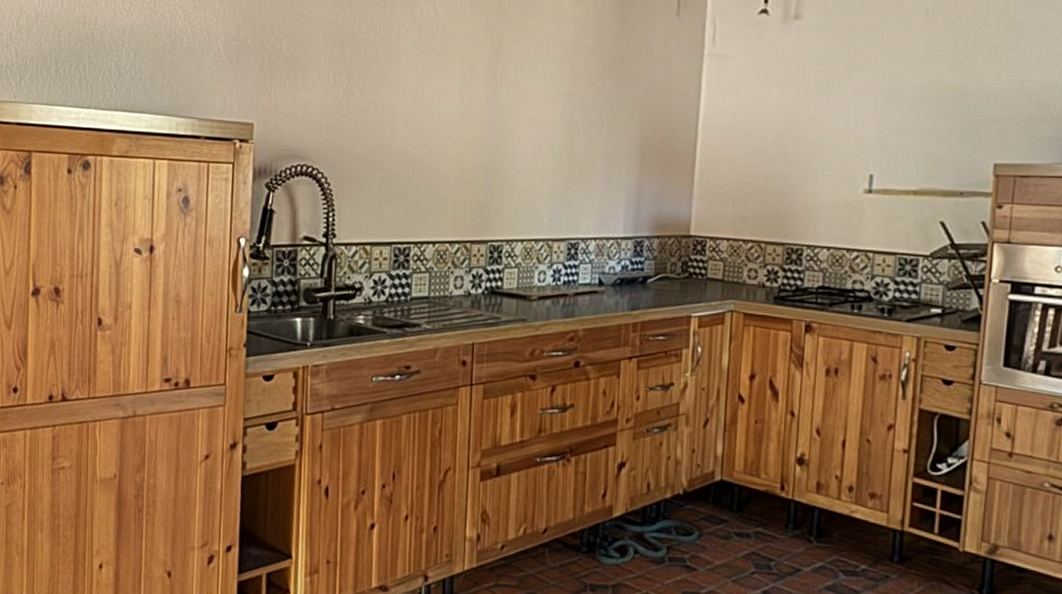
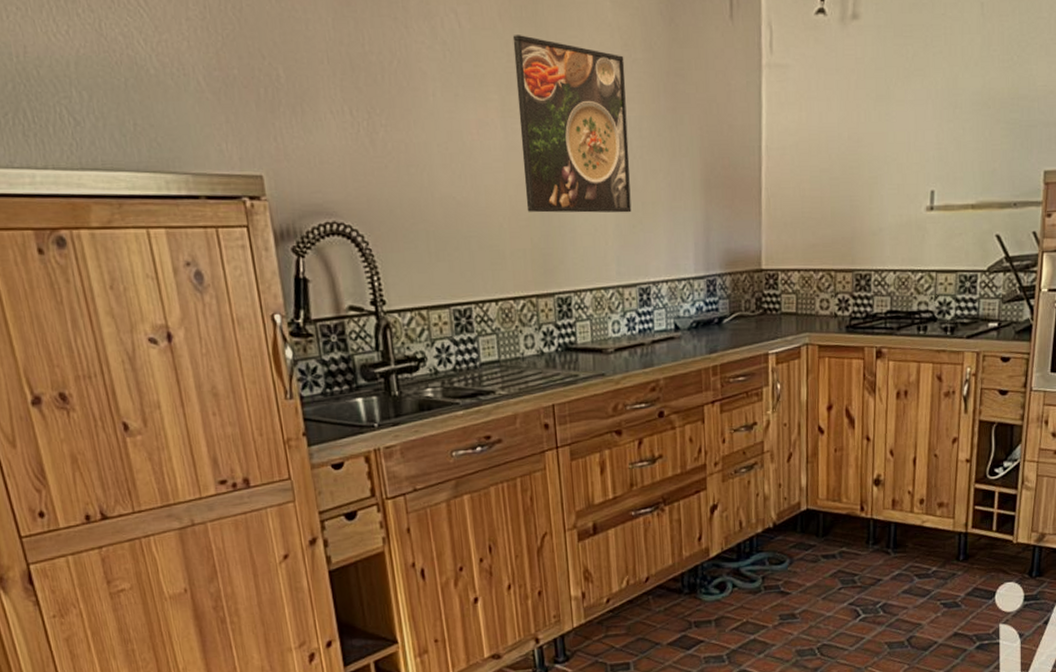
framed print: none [472,22,576,175] -> present [512,35,632,213]

